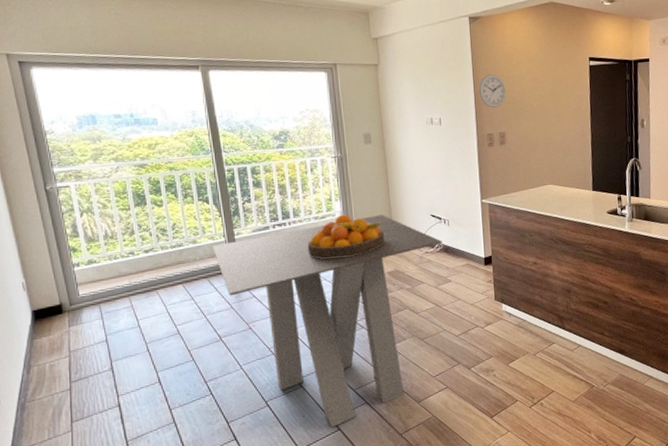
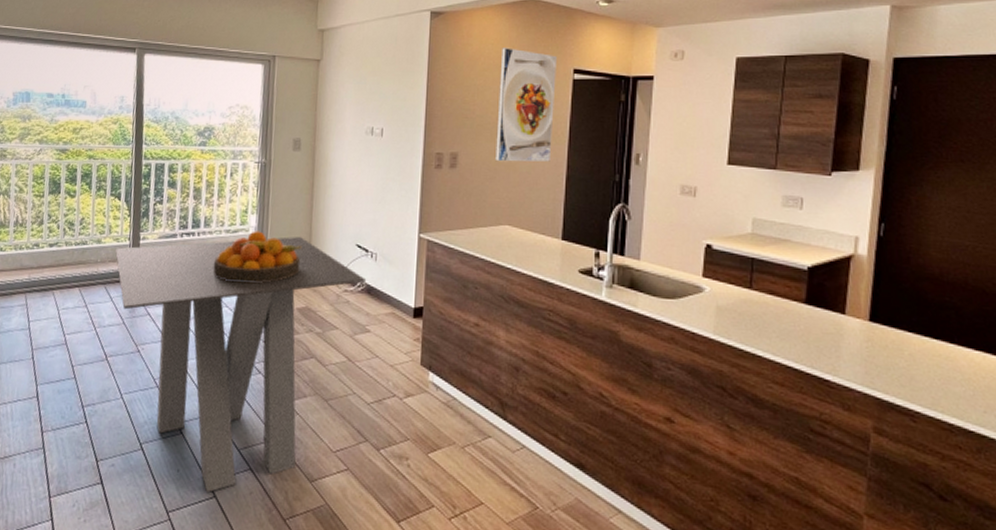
wall clock: present [478,74,507,108] -> none [431,81,465,122]
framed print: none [531,43,579,136] -> present [495,48,557,162]

